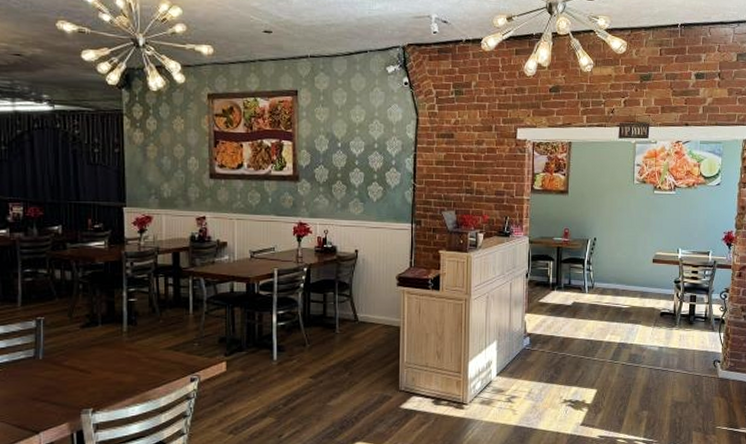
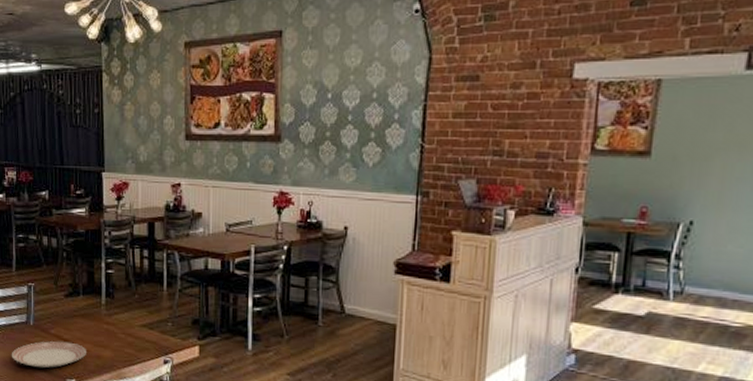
dinner plate: none [14,372,106,402] -> present [11,341,86,369]

